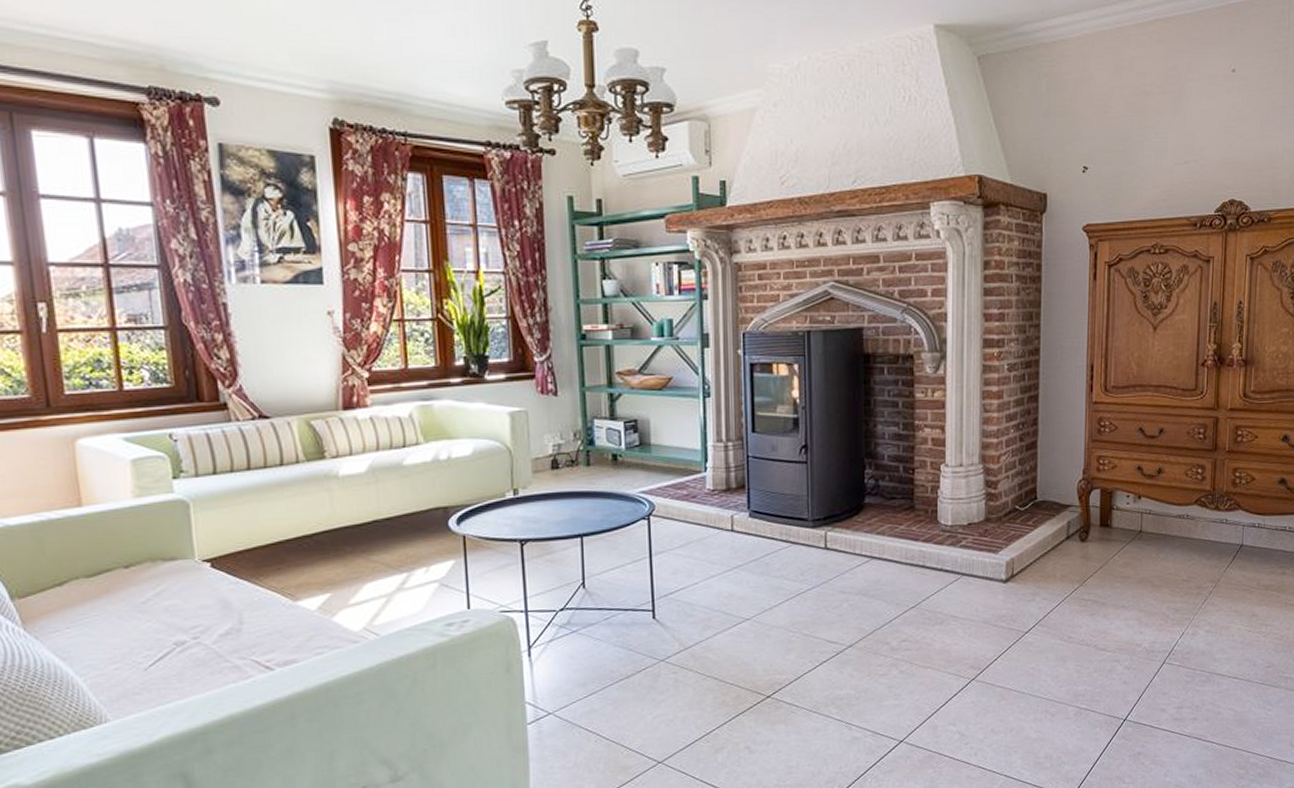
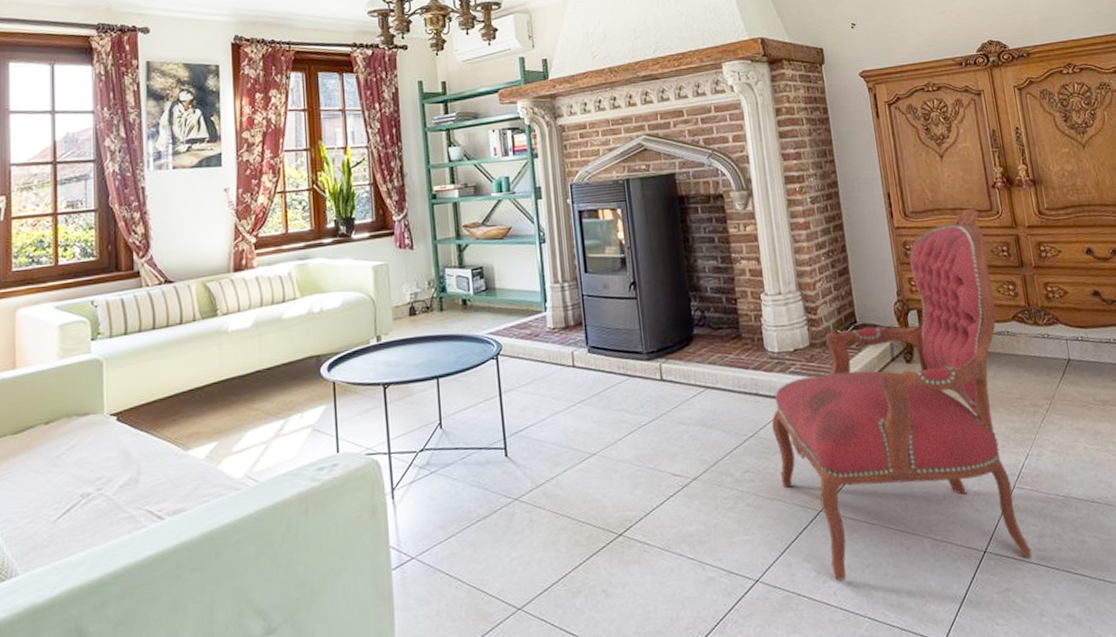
armchair: none [935,386,1182,743] -> present [771,208,1032,581]

